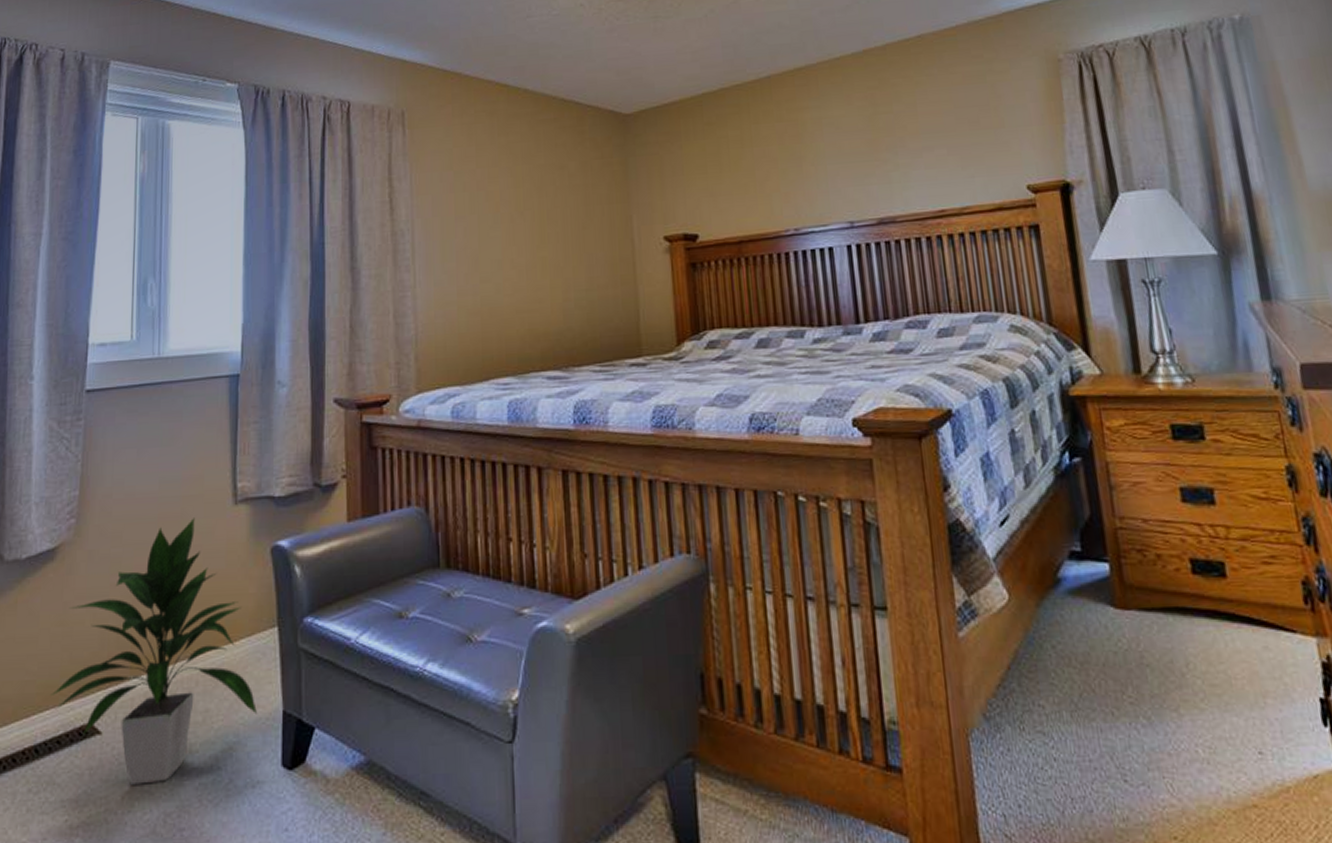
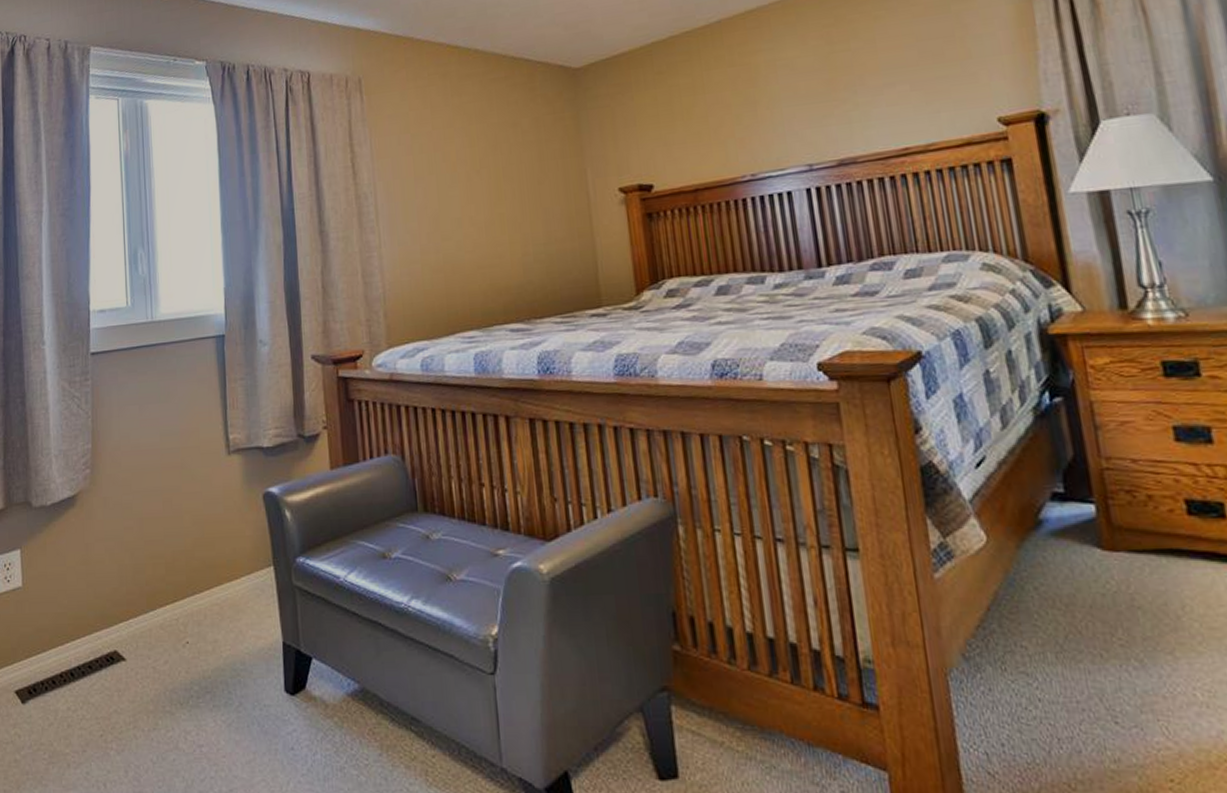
indoor plant: present [50,518,258,785] -> none [80,467,261,705]

